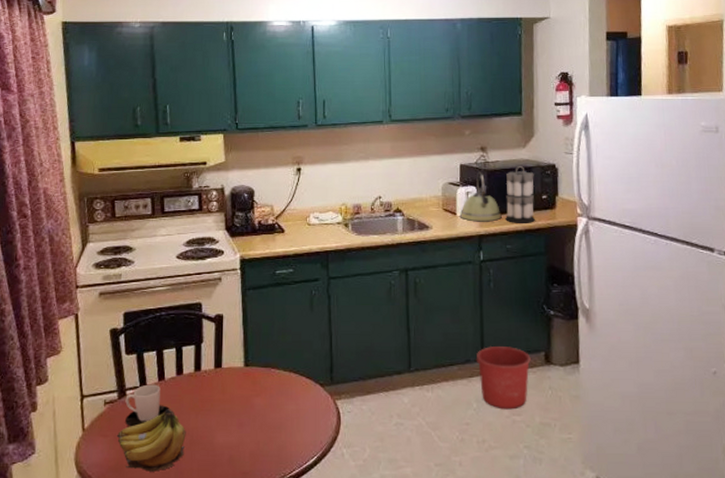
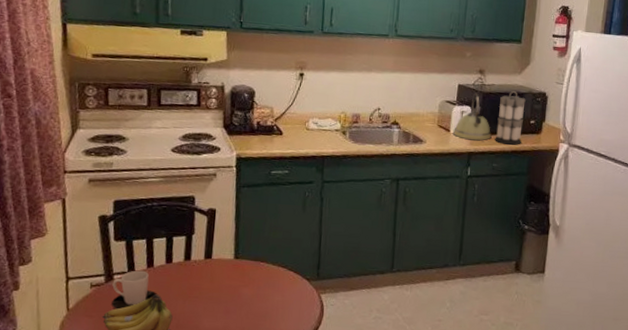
bucket: present [474,347,531,410] -> none [452,254,503,310]

